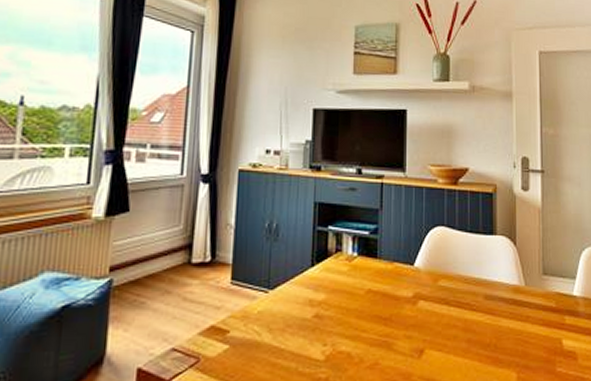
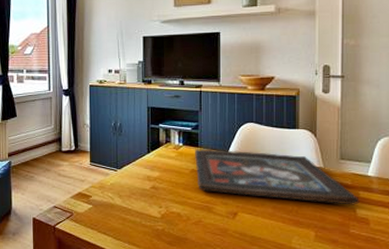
religious icon: none [372,261,566,335] -> present [195,149,360,205]

